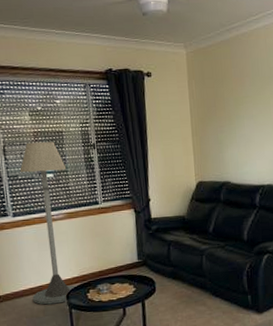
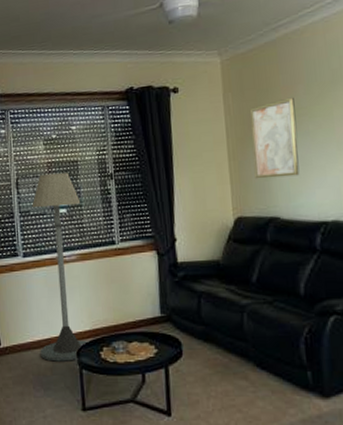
wall art: none [209,87,245,152] -> present [250,97,300,179]

